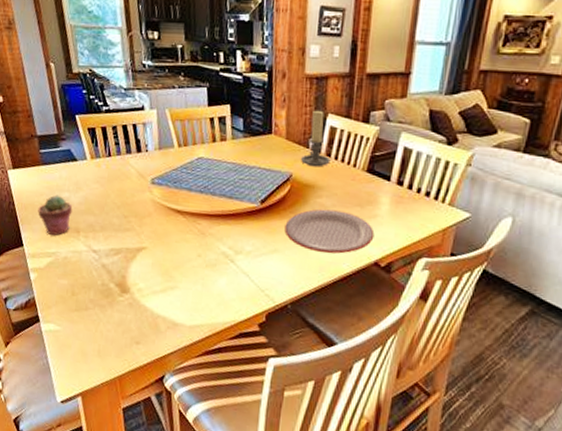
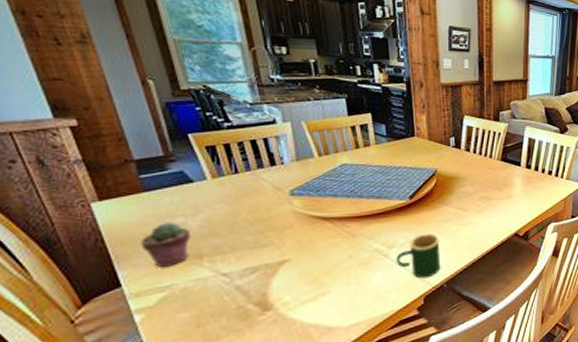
mug: none [241,244,288,294] -> present [396,233,441,279]
plate: present [284,209,375,254] -> none [434,195,512,234]
candle holder: present [301,110,331,168] -> none [444,113,470,161]

